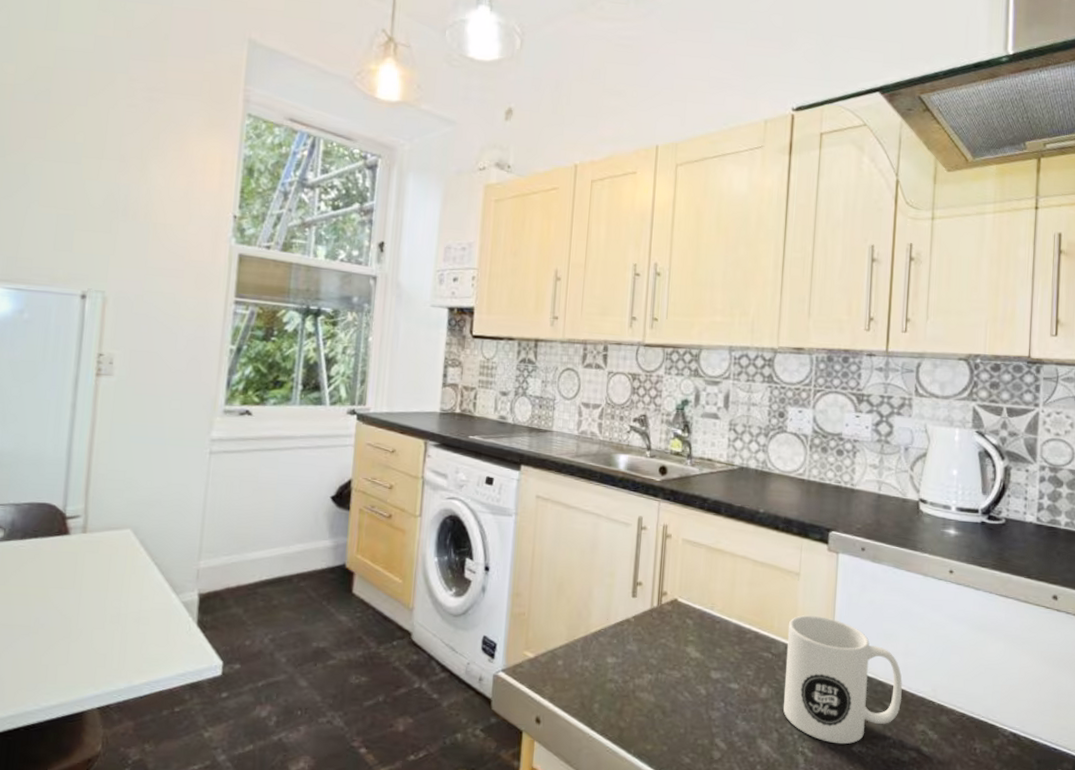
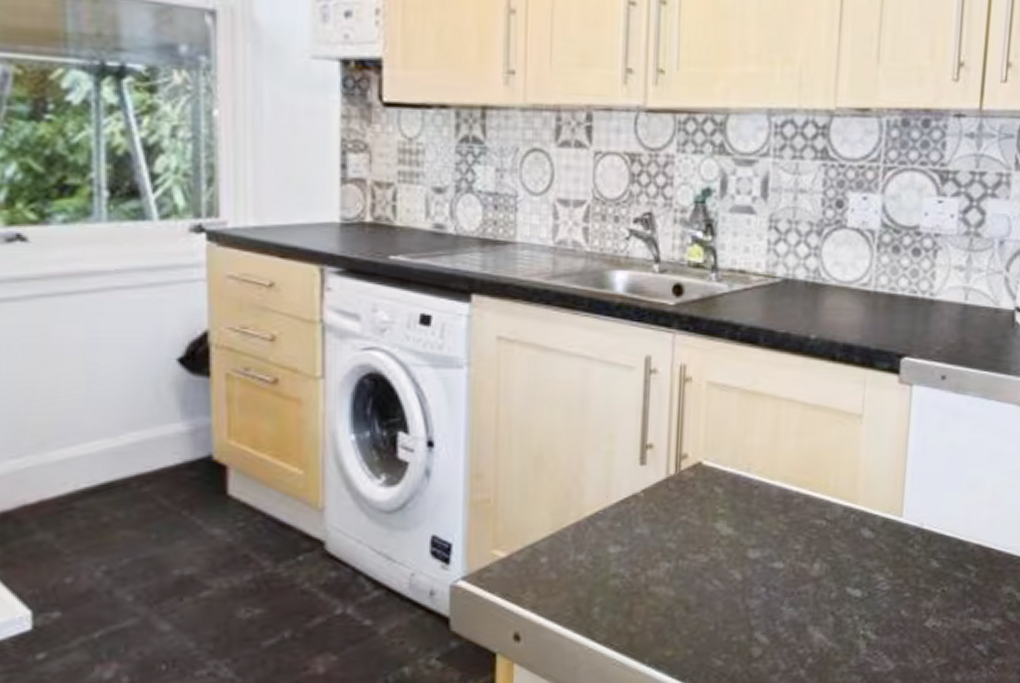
mug: present [783,615,902,745] -> none [841,467,987,621]

